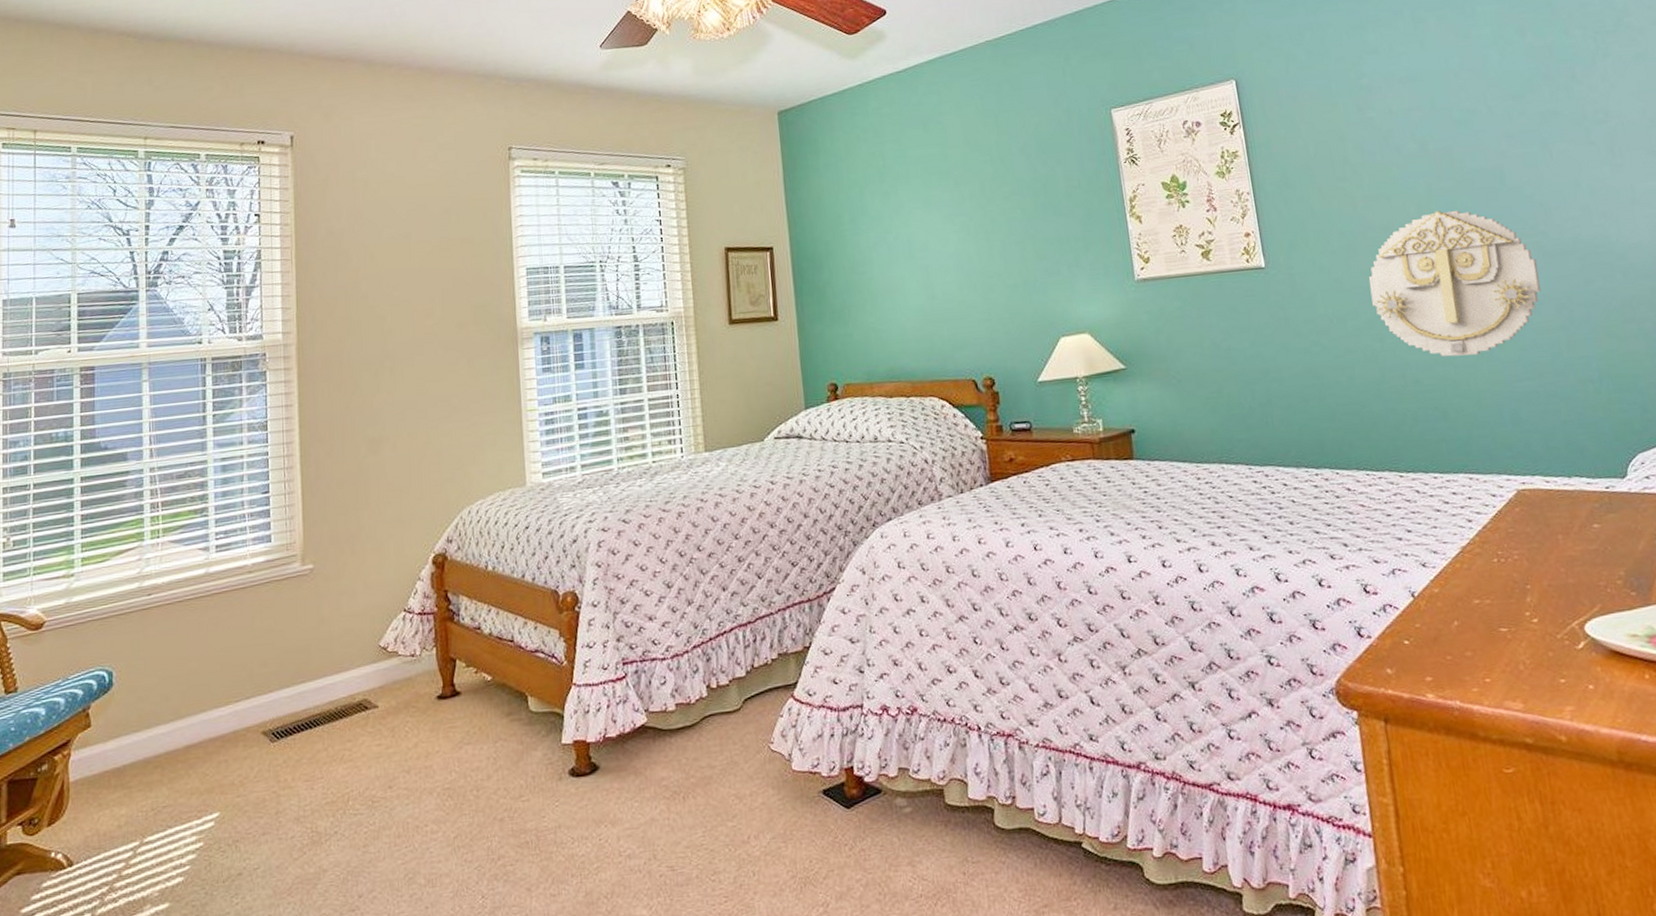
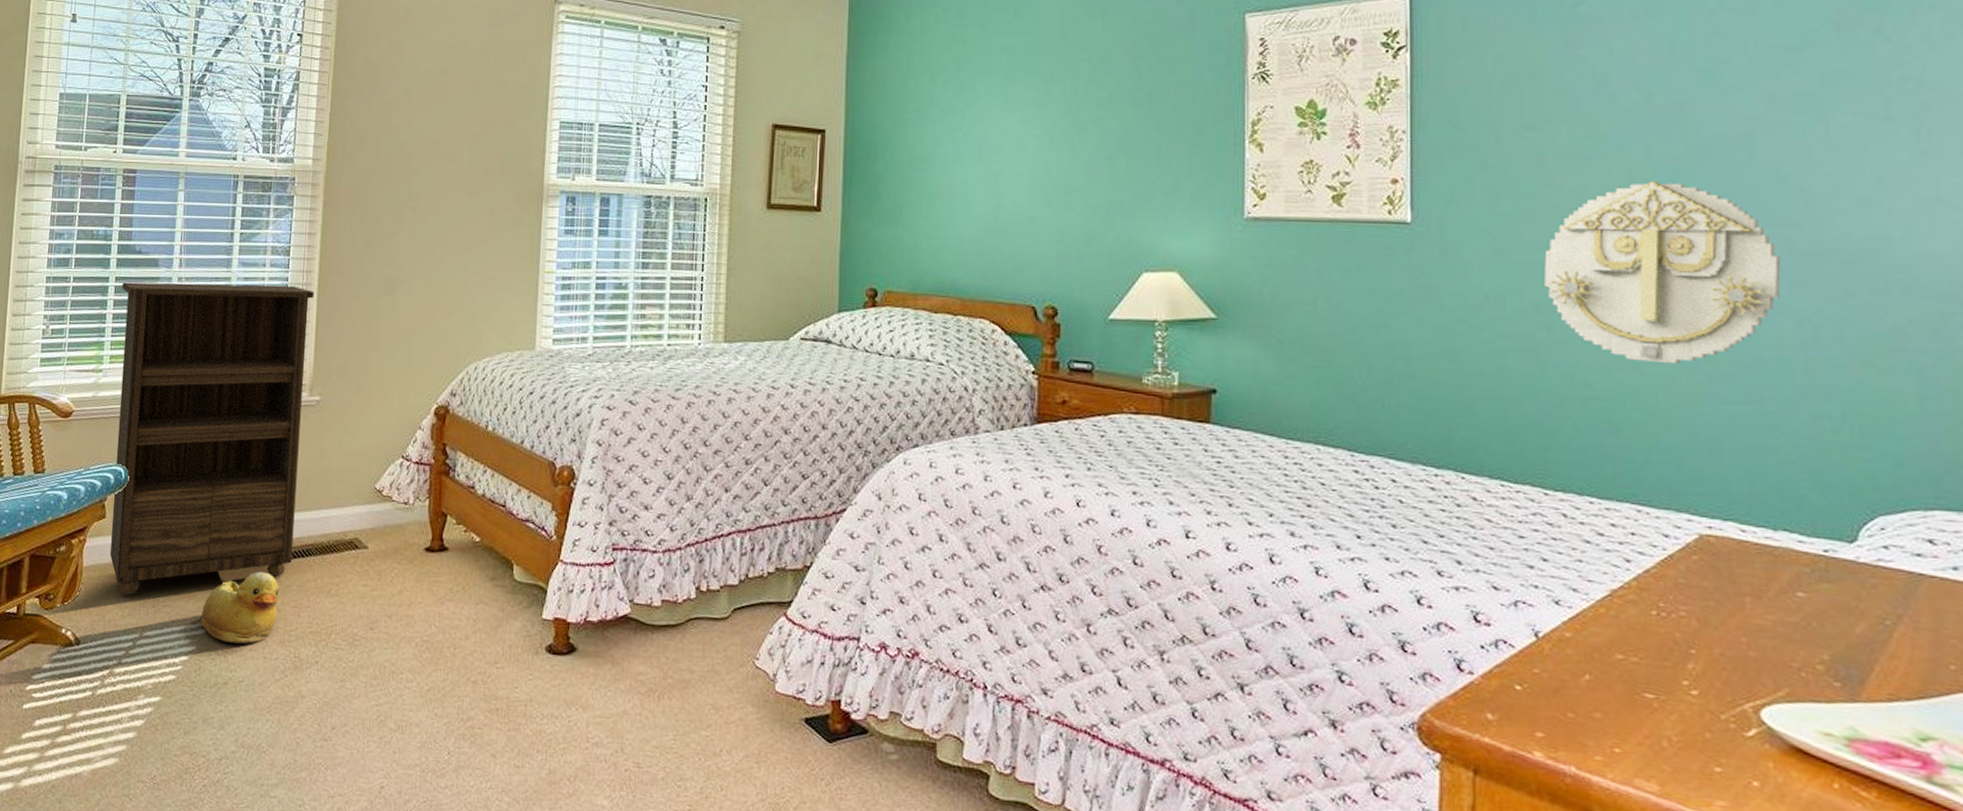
bookshelf: none [89,459,300,803] -> present [109,282,314,595]
rubber duck: none [206,750,290,832] -> present [200,571,280,645]

